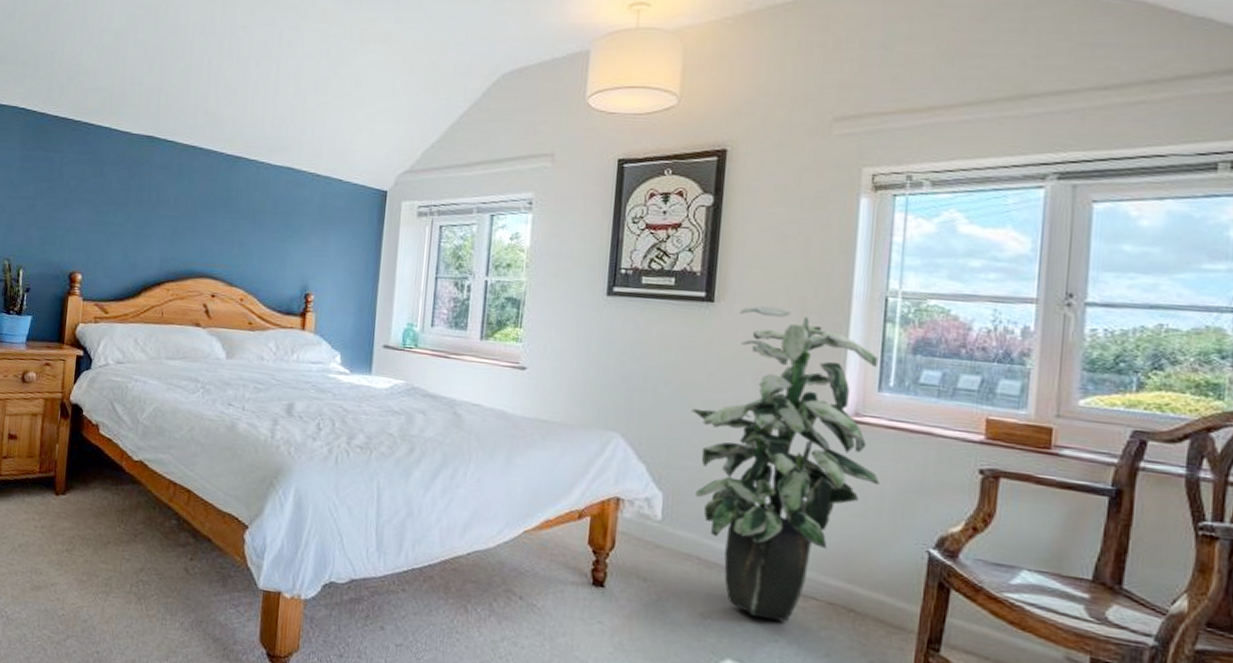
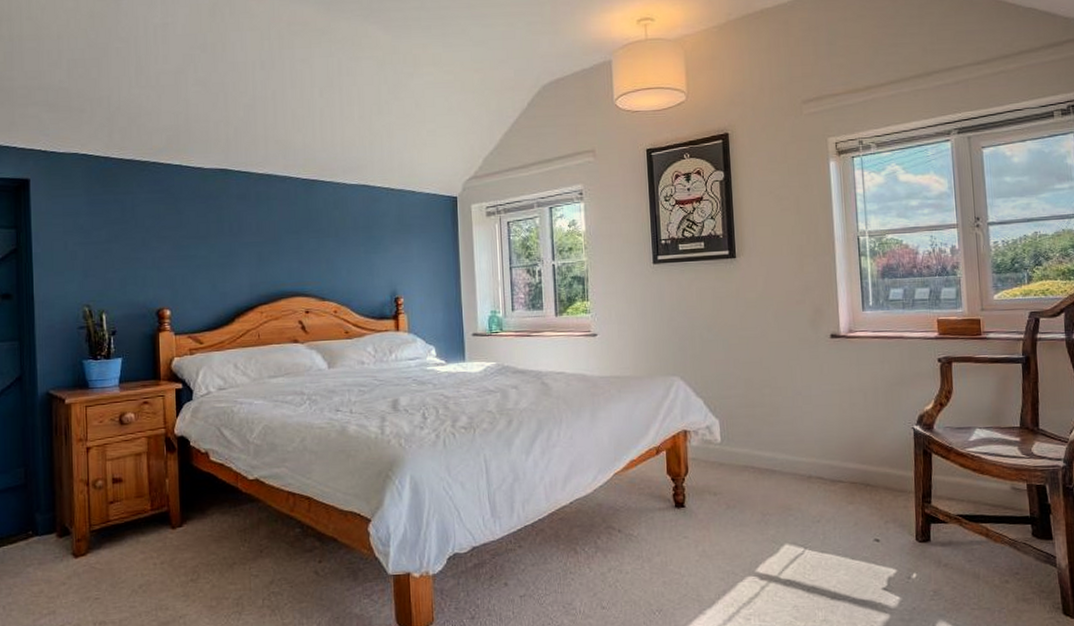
indoor plant: present [691,306,880,622] -> none [731,256,873,506]

